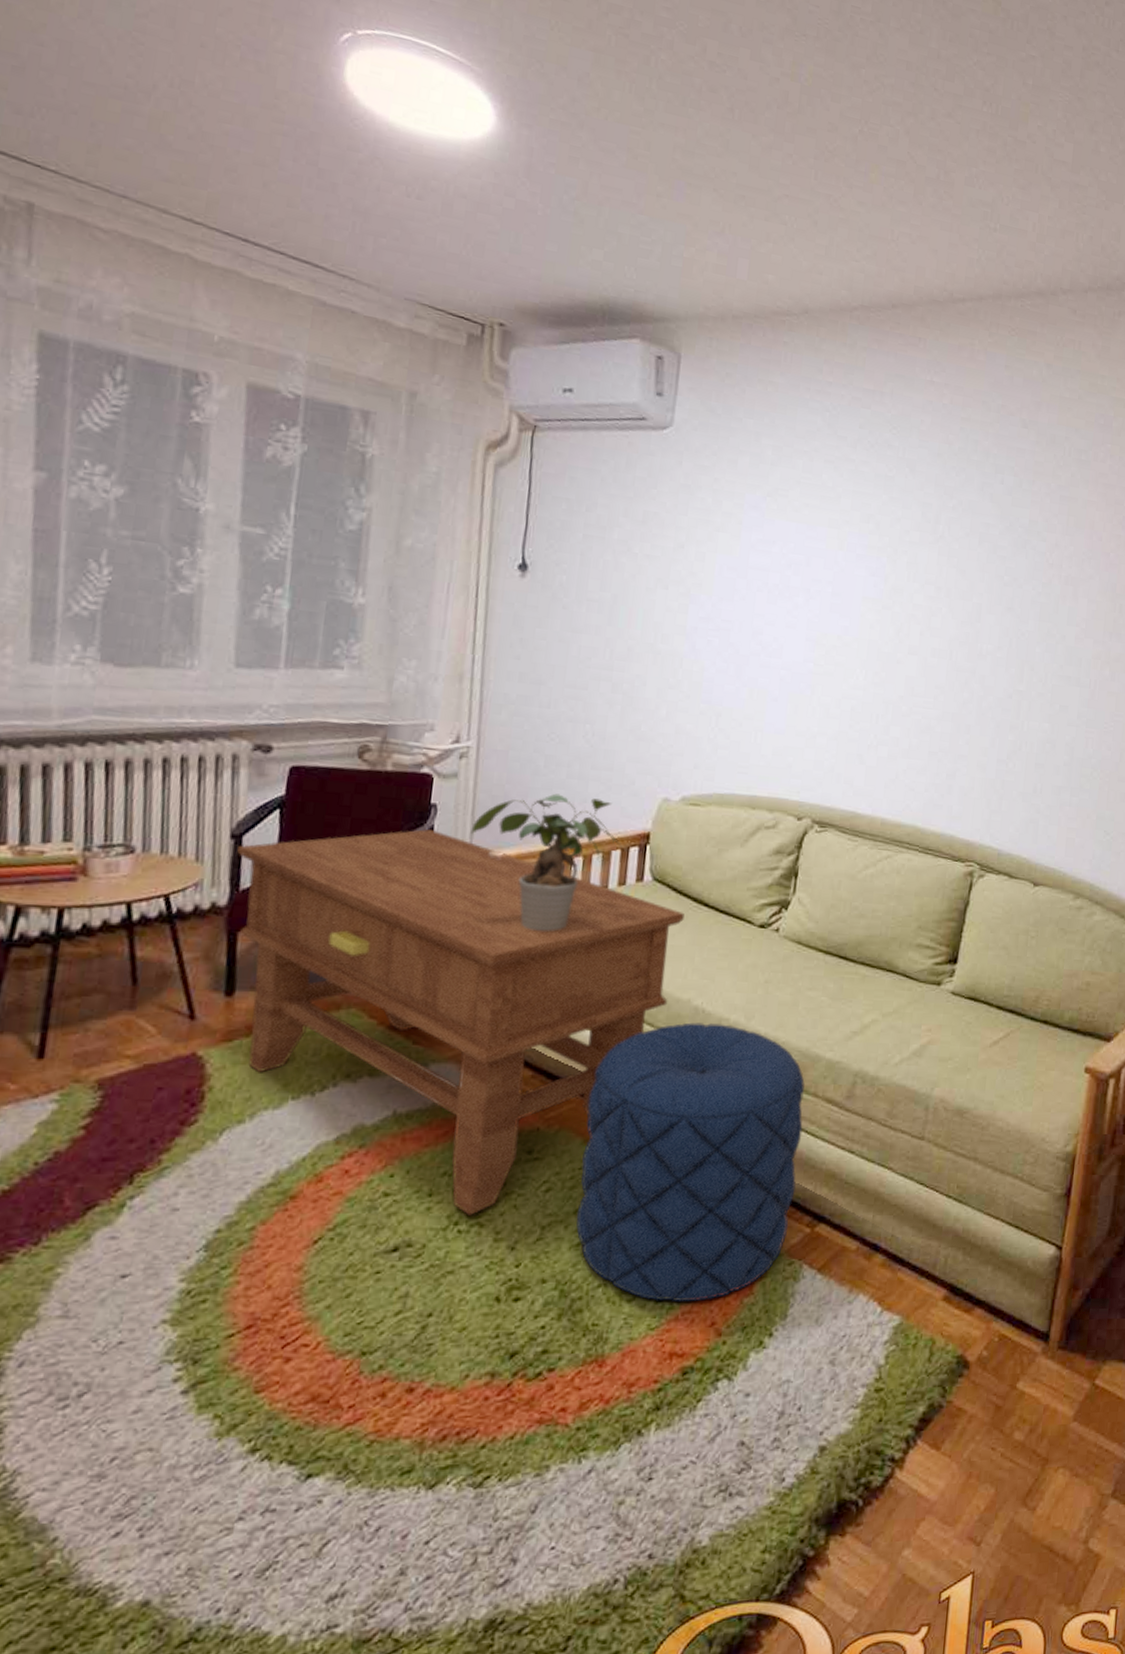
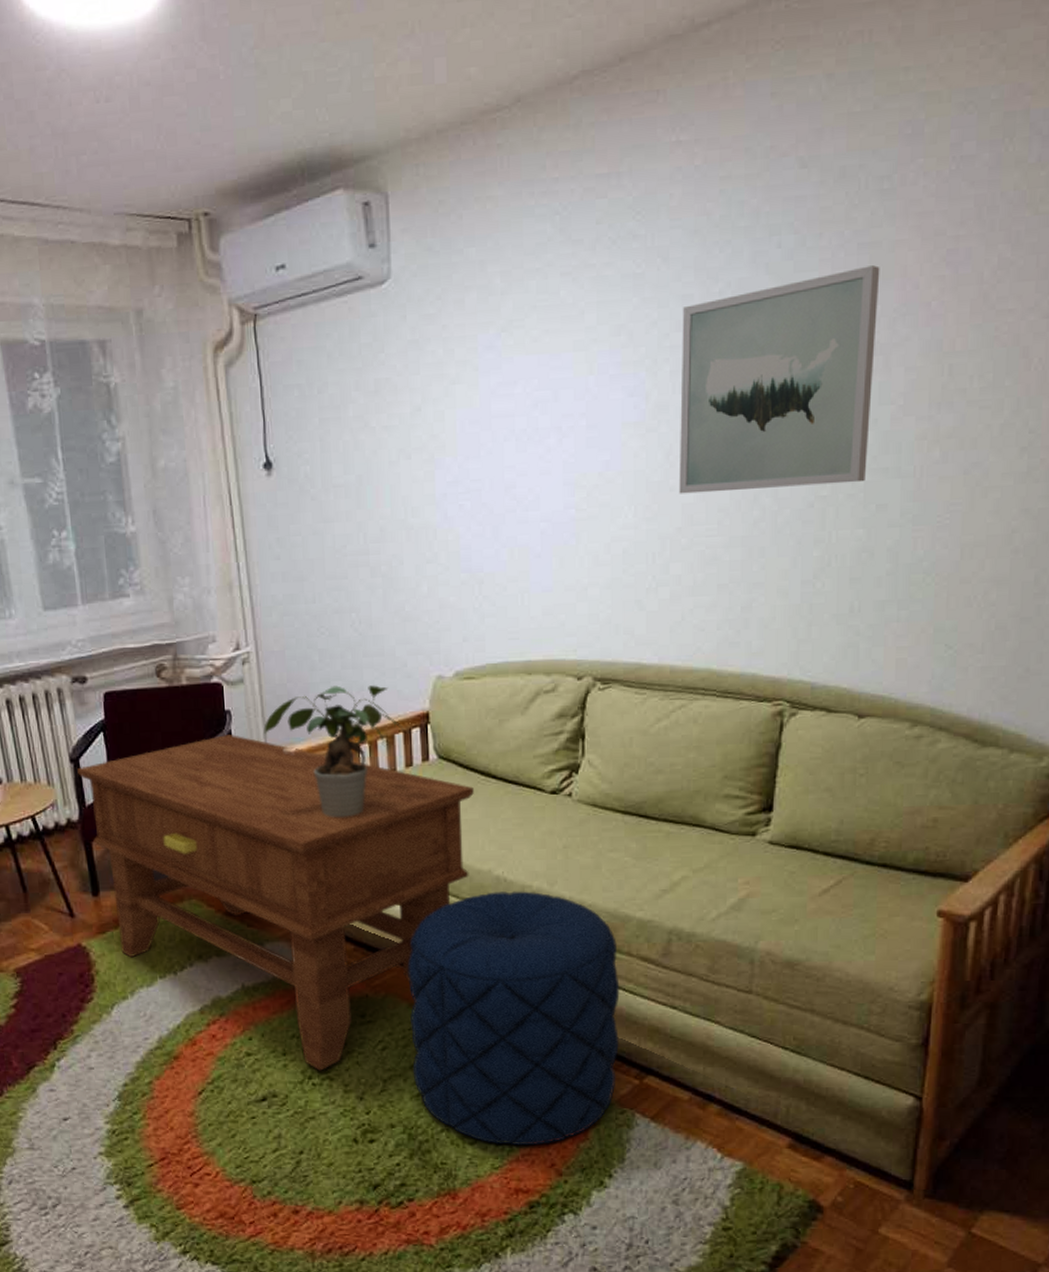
wall art: none [904,512,1075,685] -> present [678,265,880,494]

